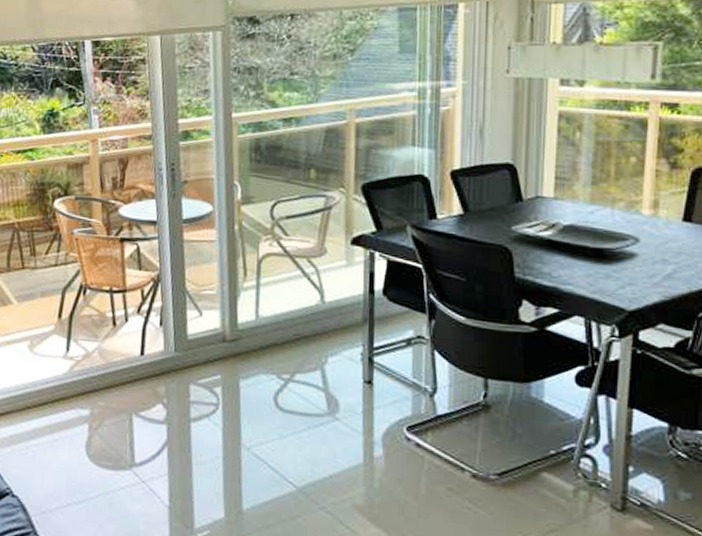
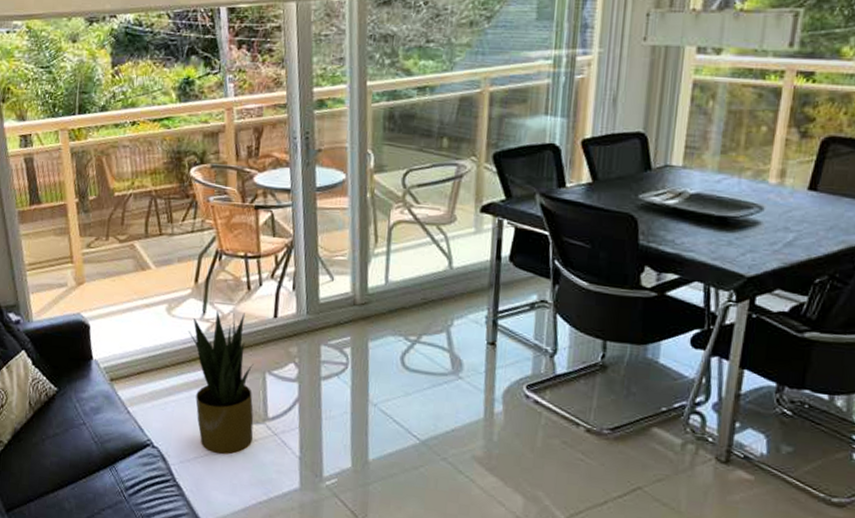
planter: none [50,347,120,504] -> present [188,310,254,454]

